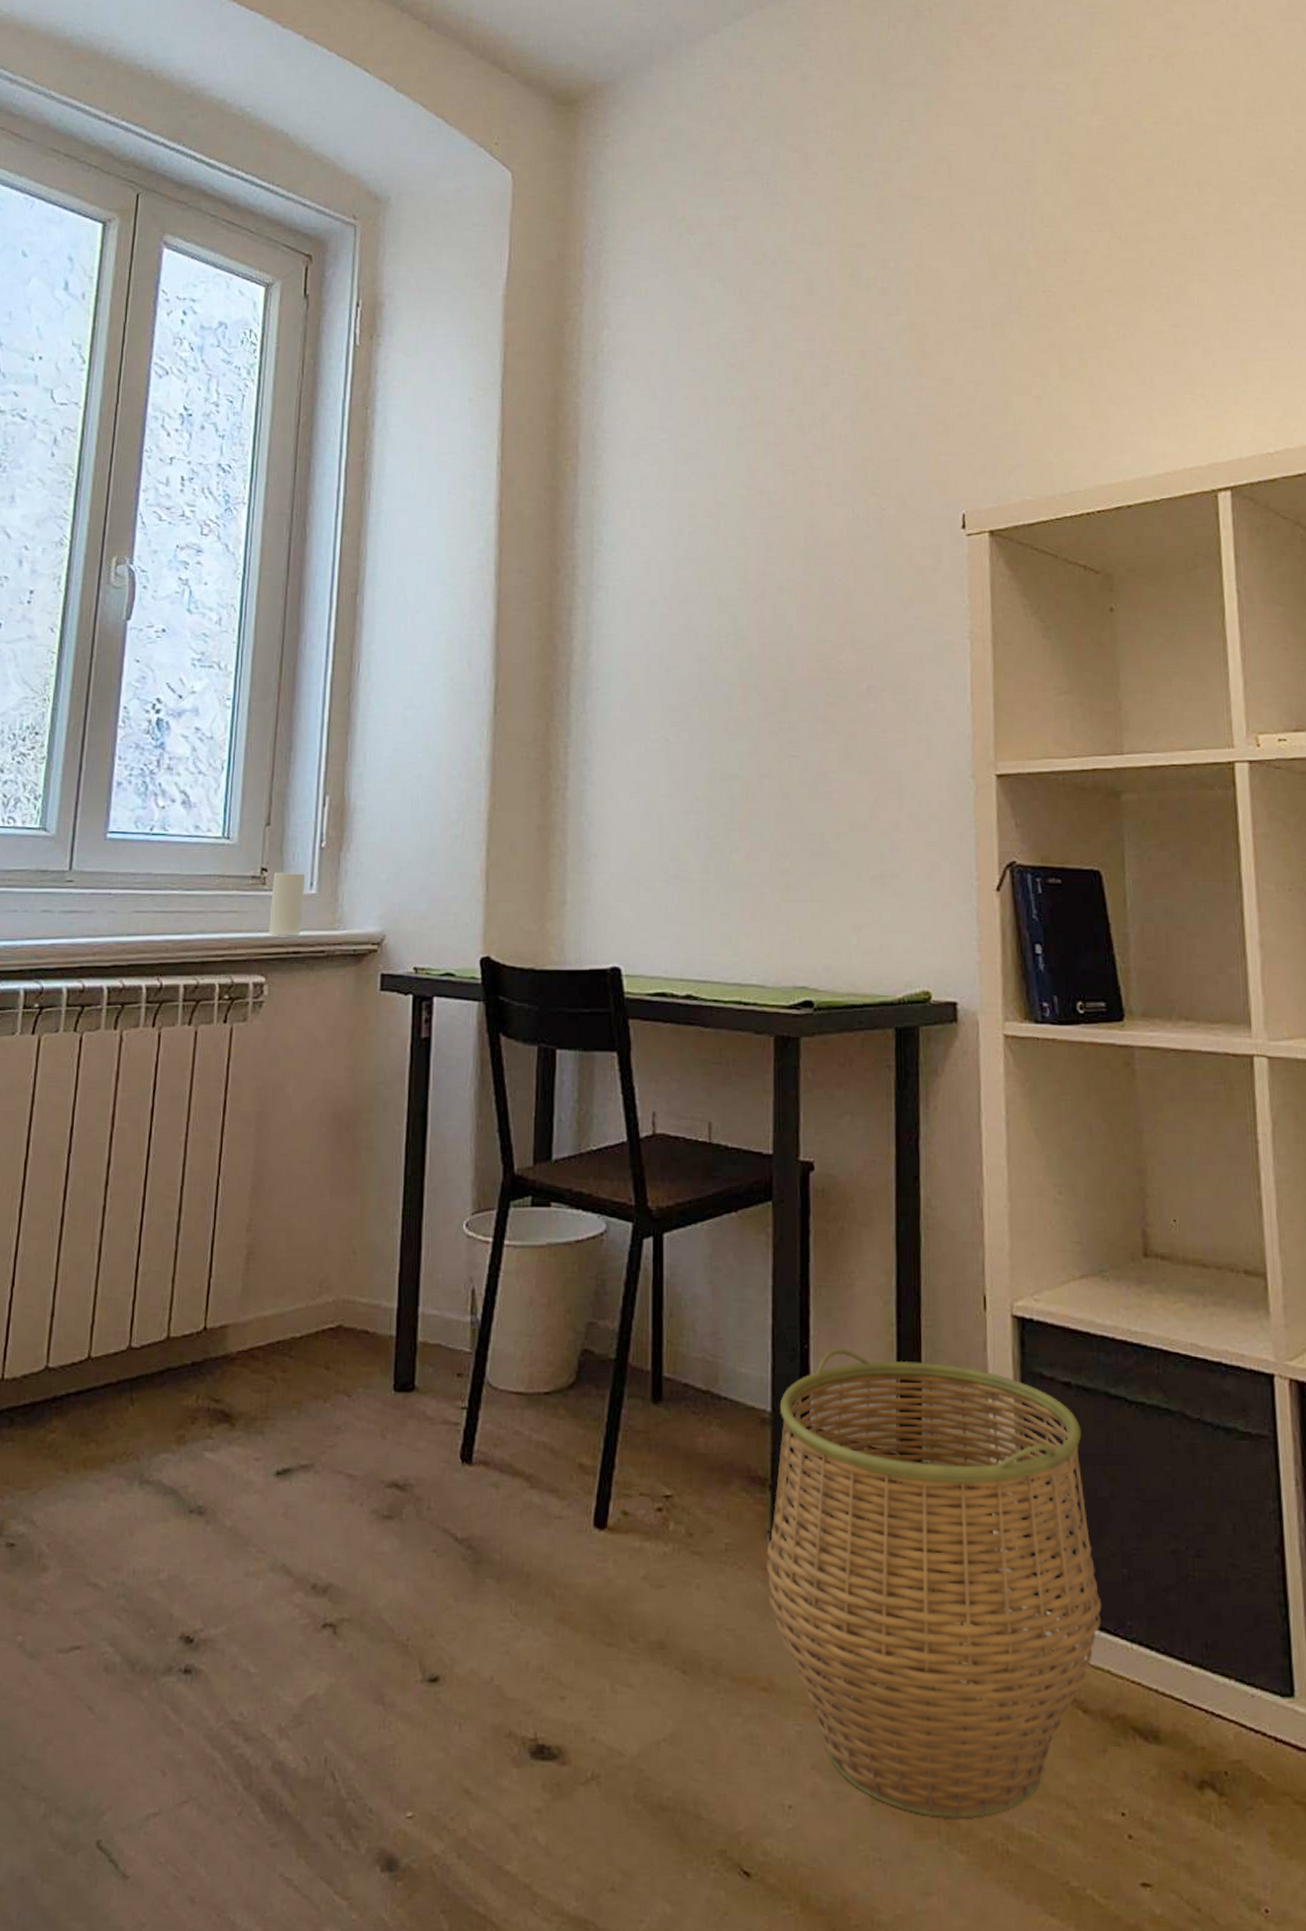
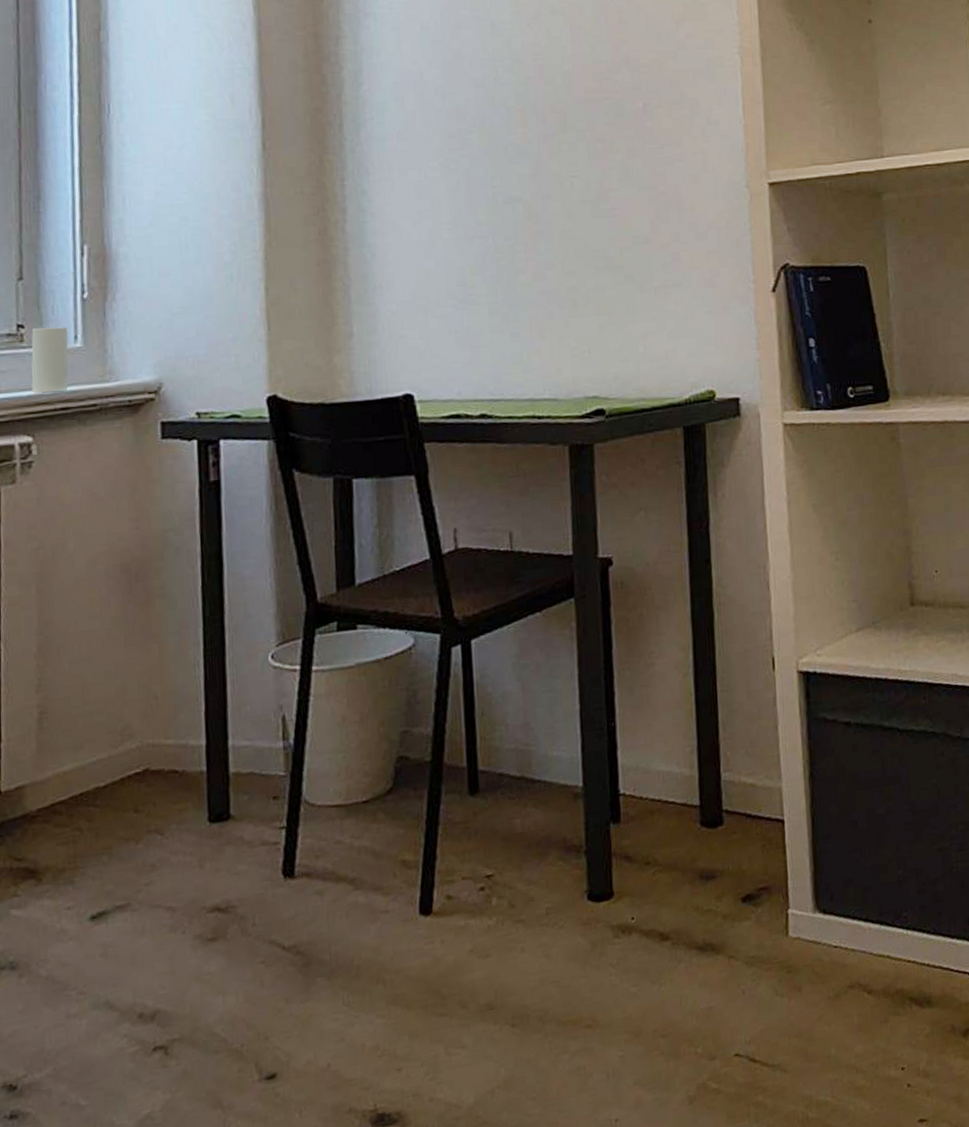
basket: present [766,1349,1102,1817] -> none [585,721,882,1104]

